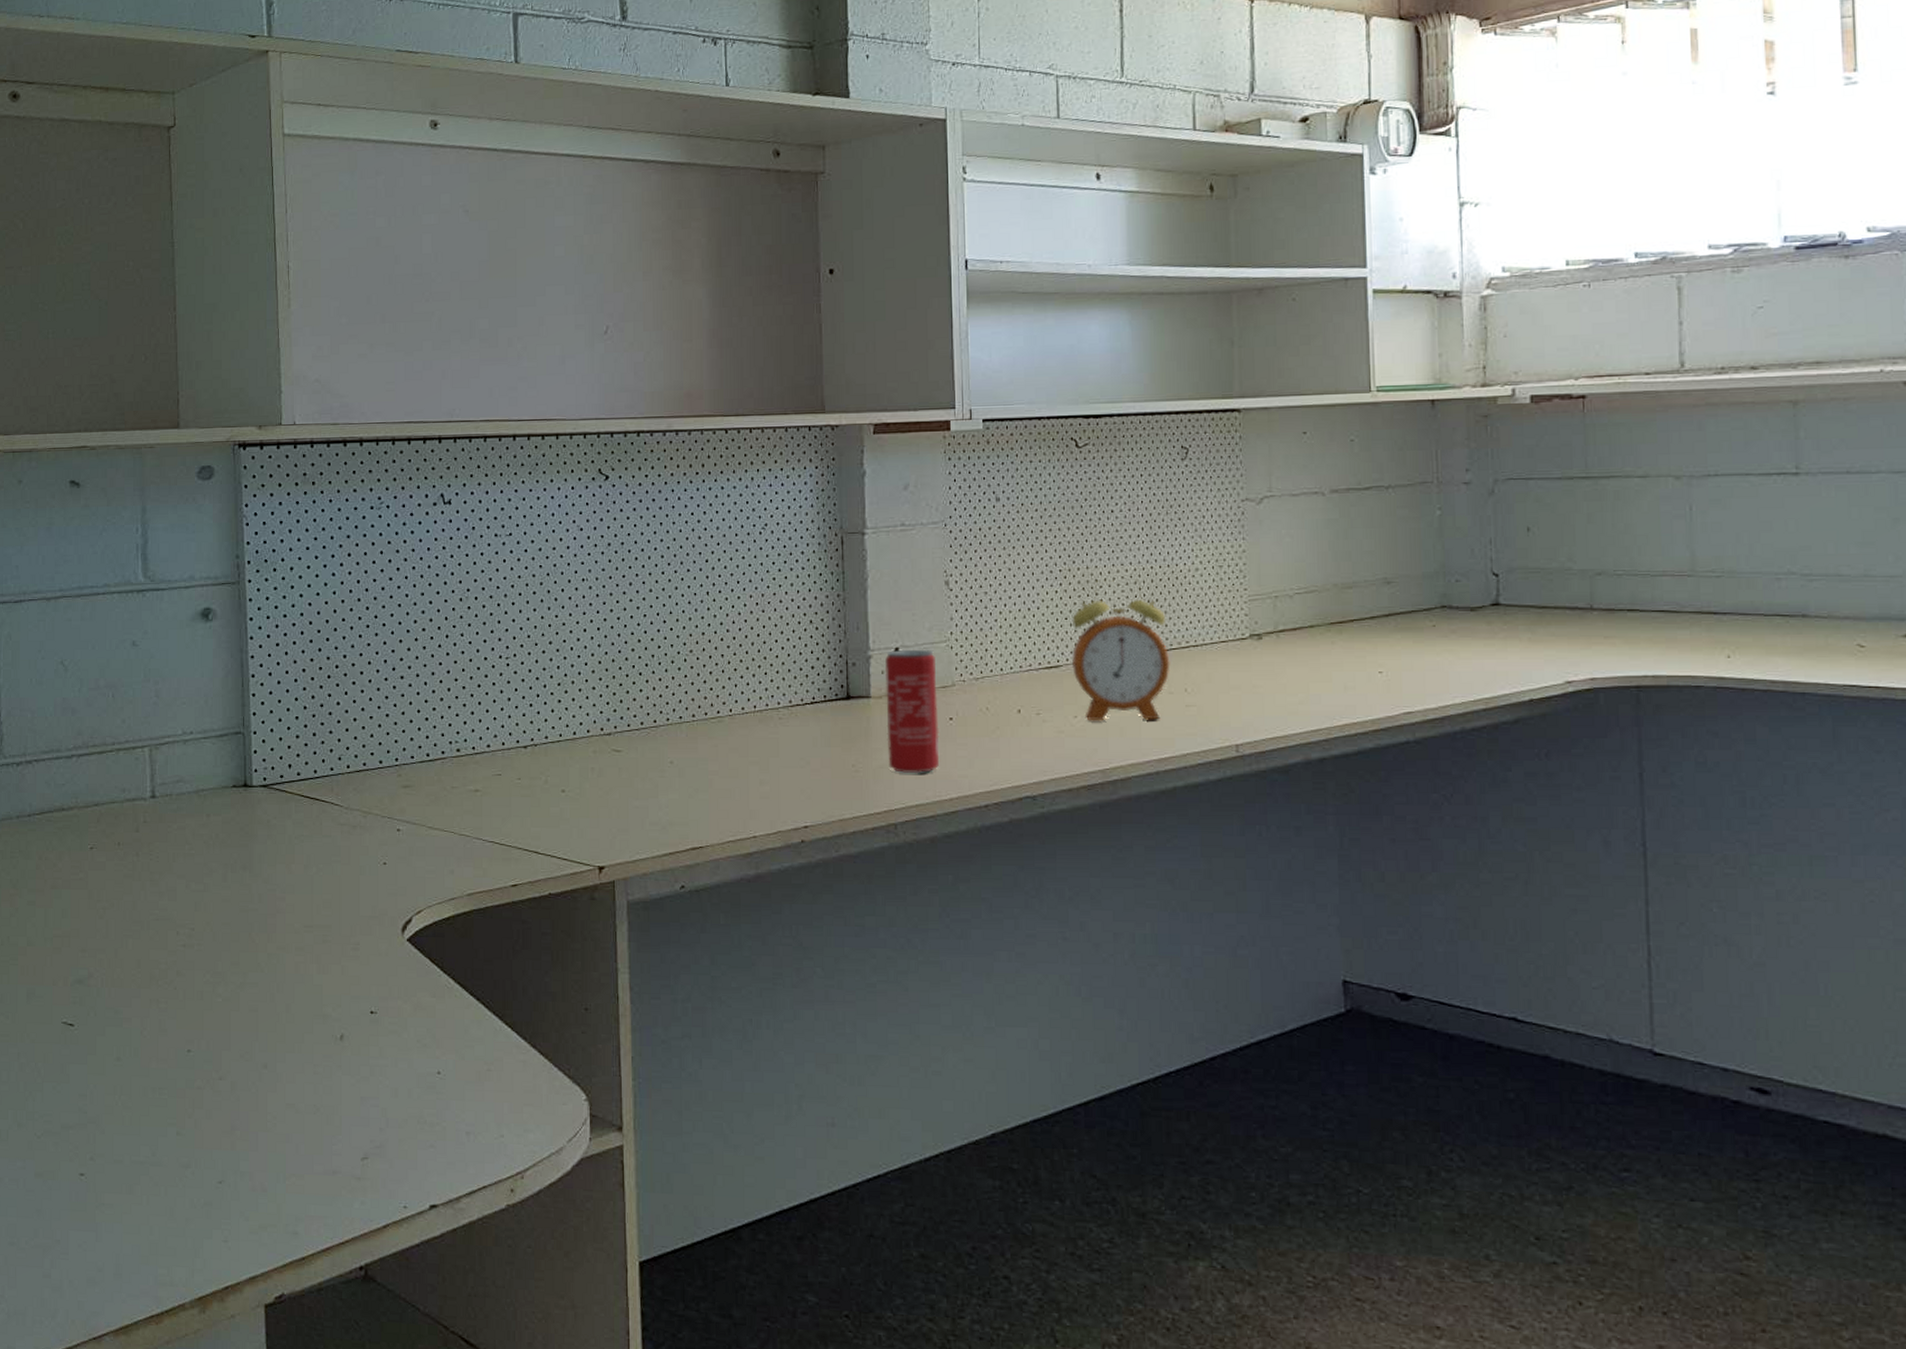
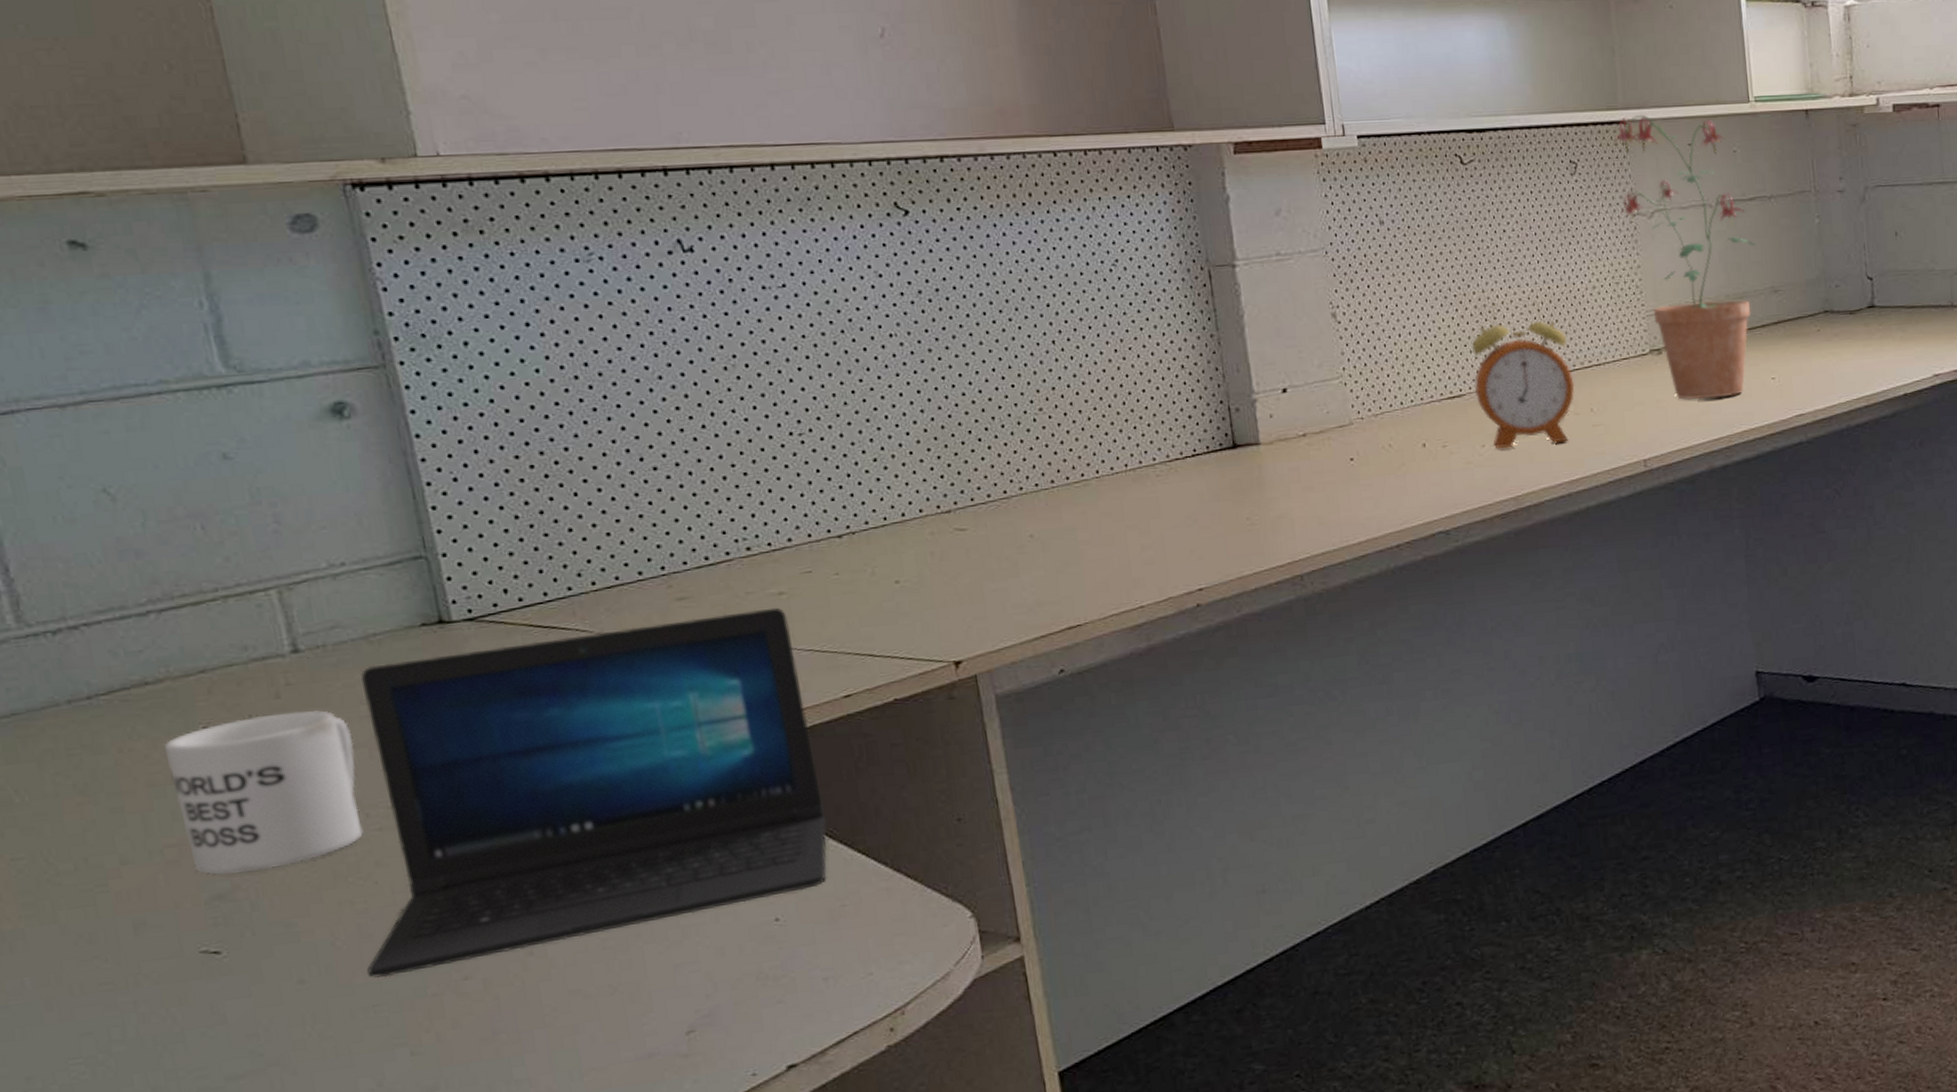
mug: none [65,843,178,966] -> present [165,710,364,876]
laptop: none [160,802,486,1067] -> present [360,607,827,978]
beverage can: present [884,649,940,774] -> none [1272,387,1343,521]
potted plant: none [1227,402,1370,688] -> present [1614,114,1756,401]

